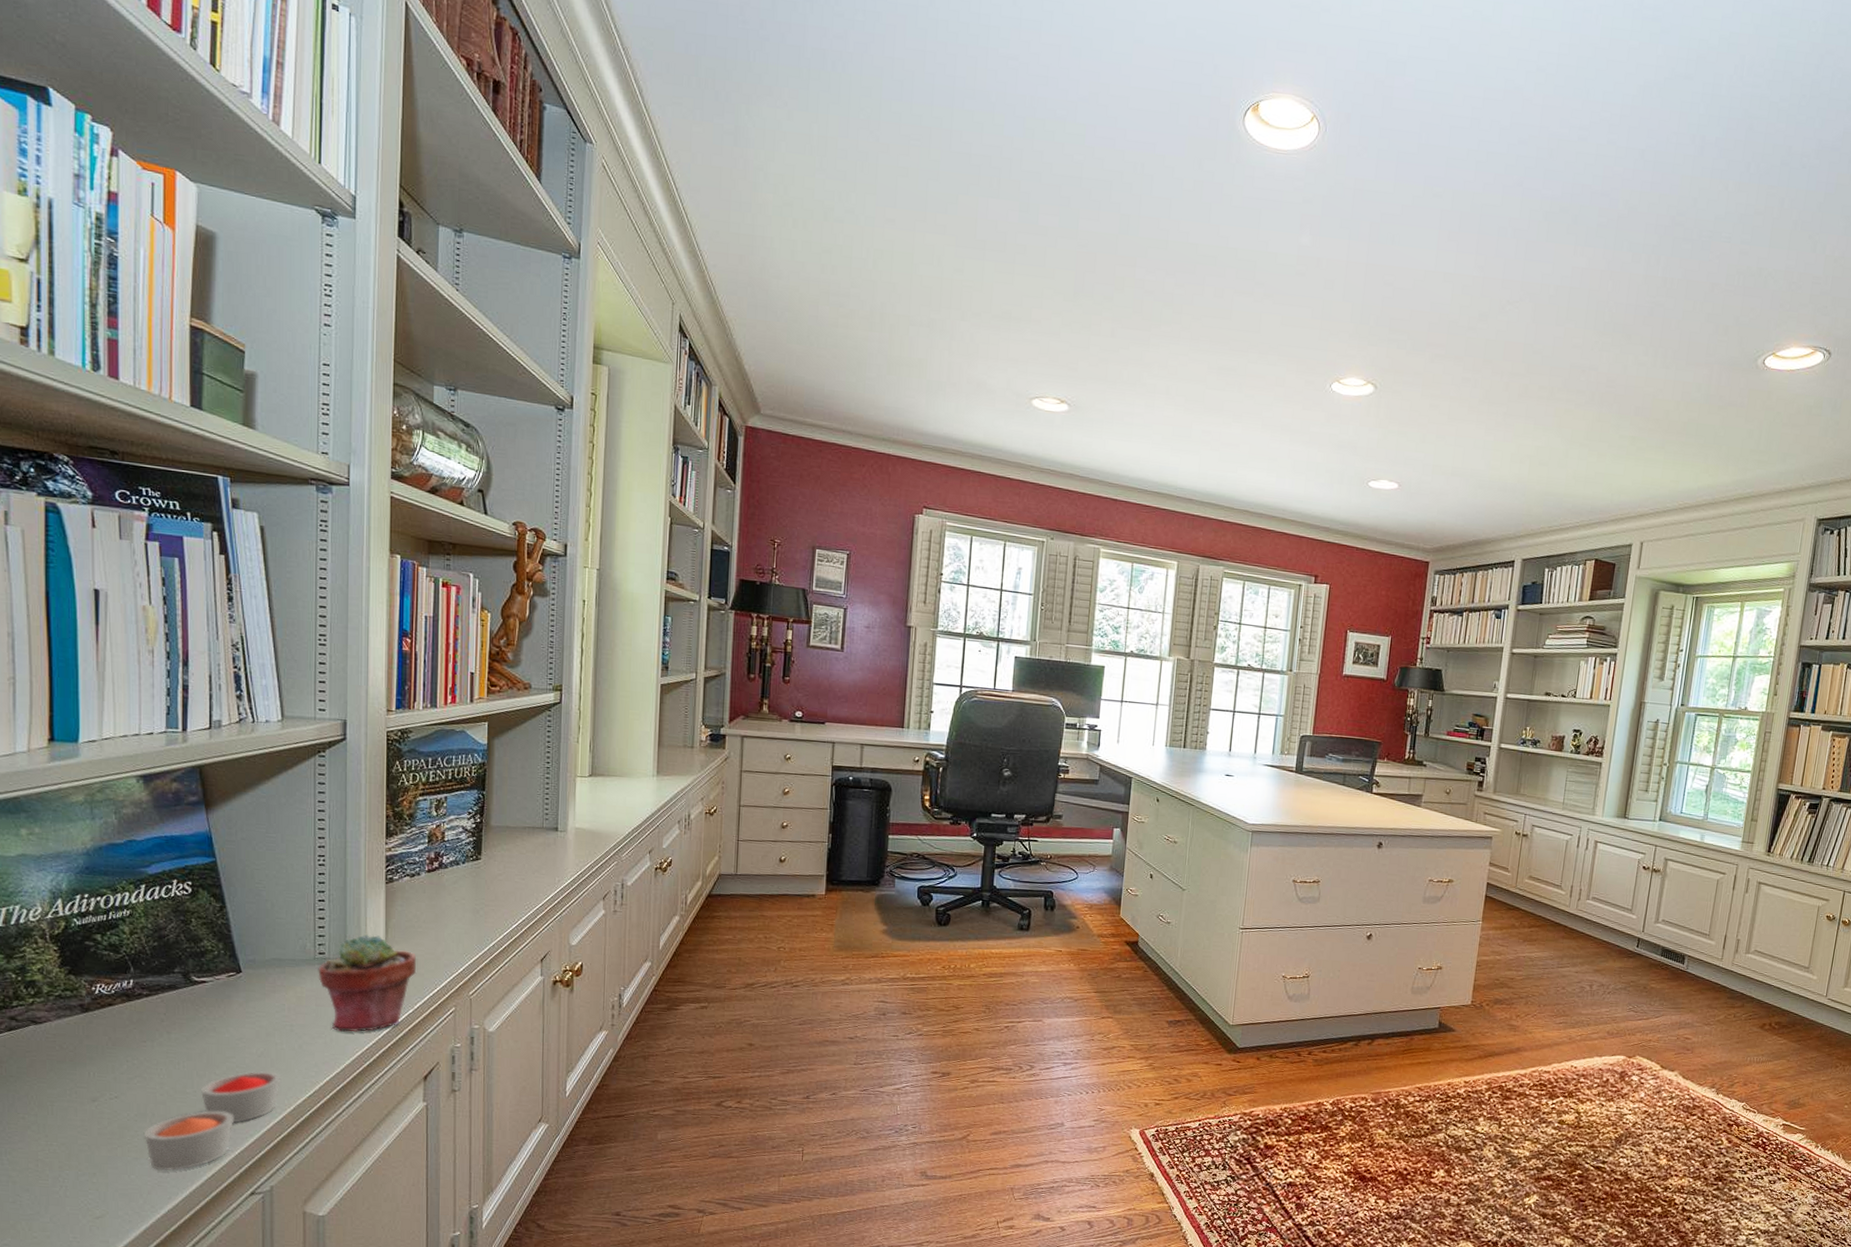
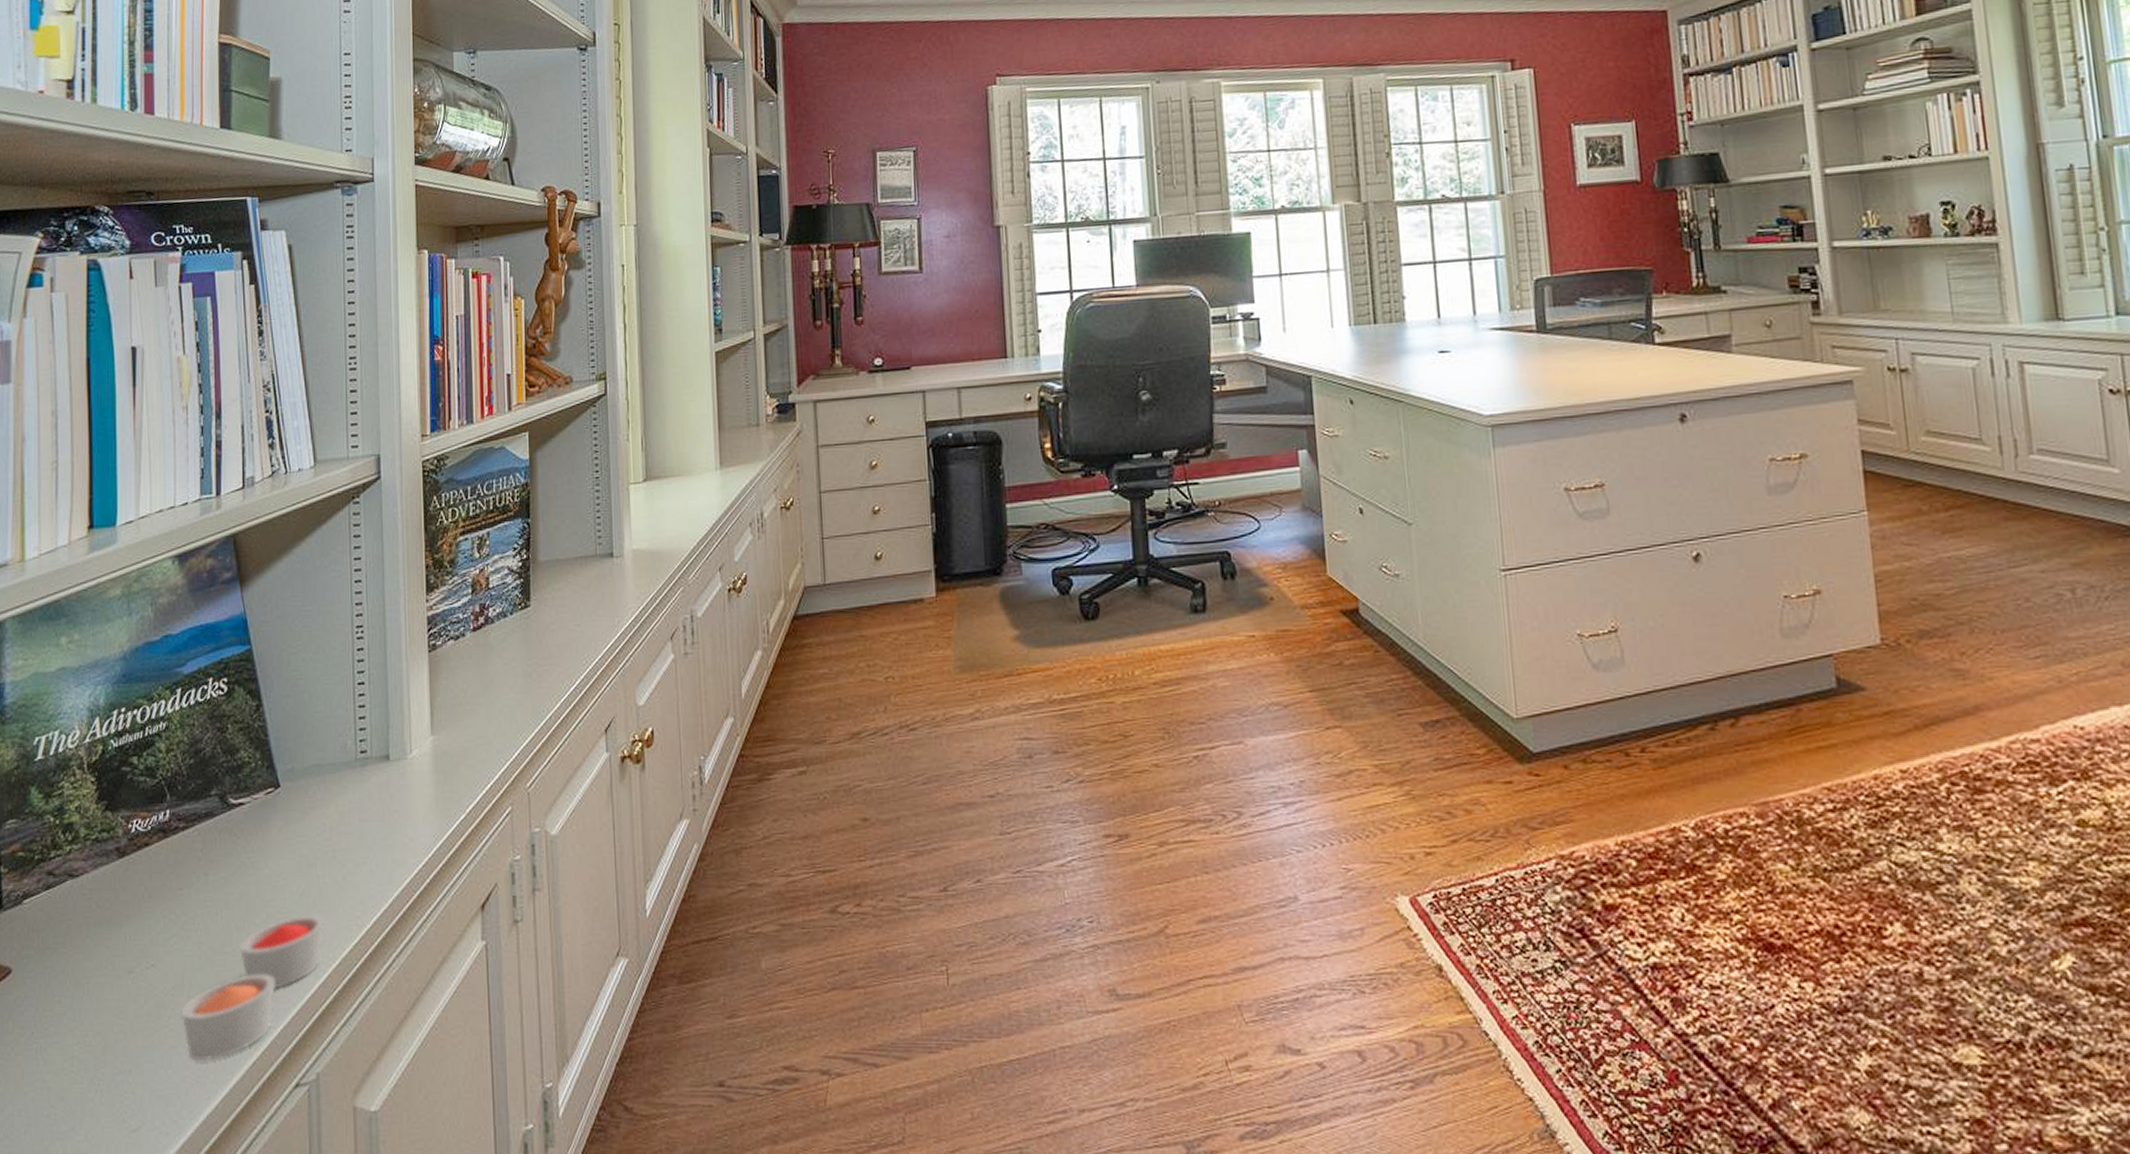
potted succulent: present [318,934,417,1033] -> none [360,721,467,853]

